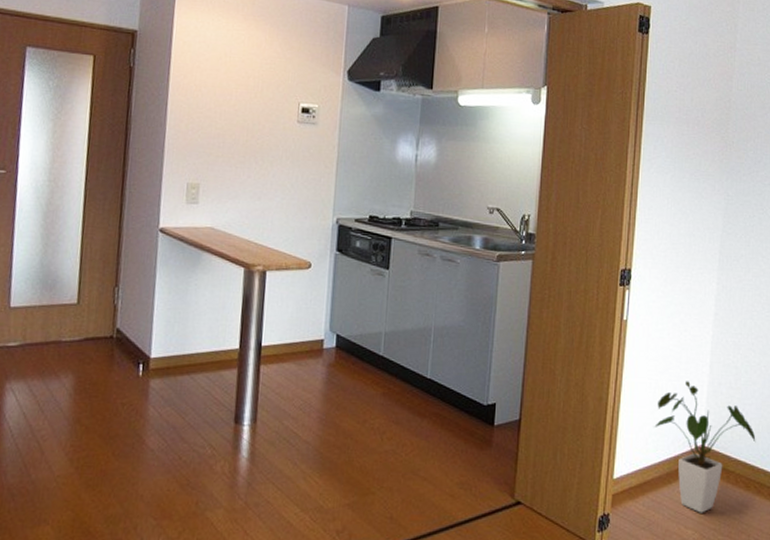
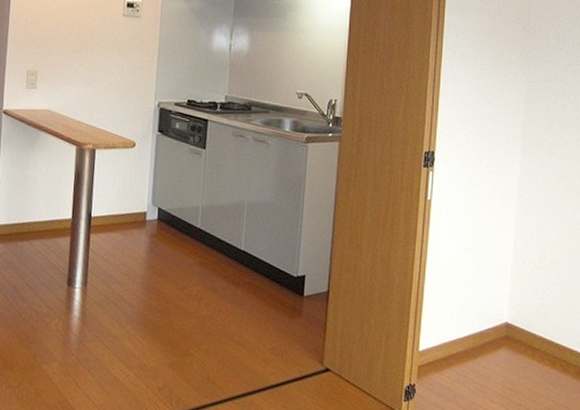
house plant: present [654,381,756,513] -> none [459,260,562,388]

